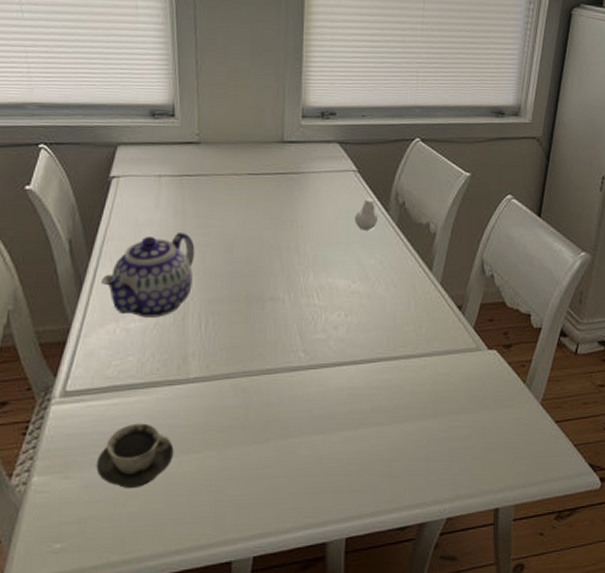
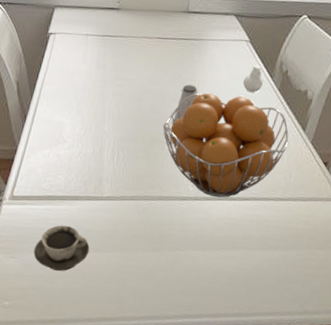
teapot: present [102,231,195,318] -> none [40,81,112,148]
fruit basket: none [261,236,414,363] -> present [162,93,289,198]
saltshaker: none [274,227,303,273] -> present [173,84,199,122]

